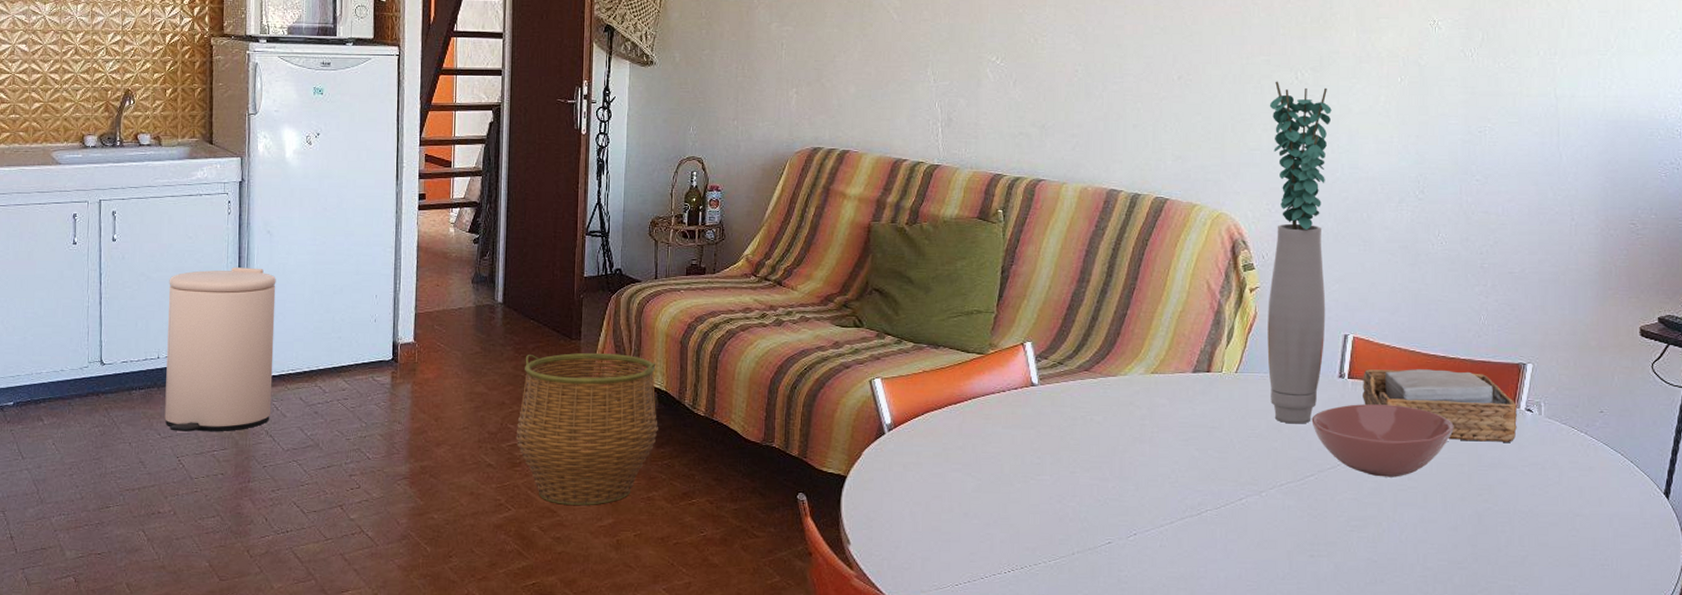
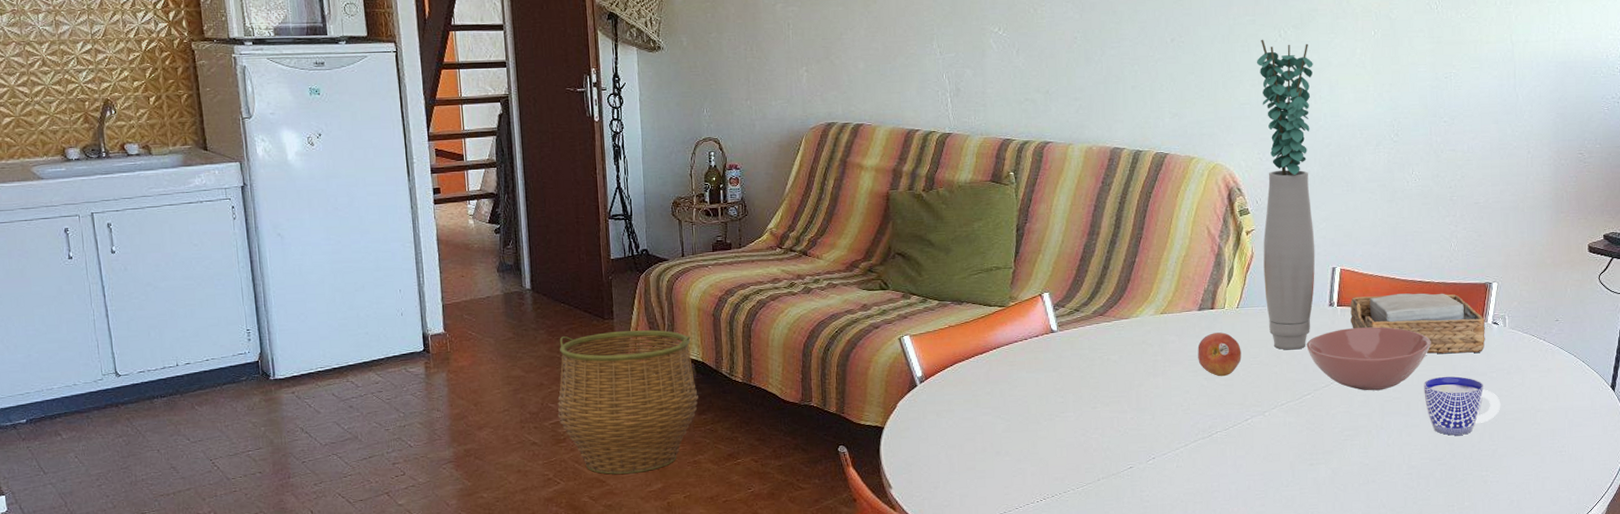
pedal bin: present [164,267,276,432] -> none [178,270,304,435]
fruit: none [1190,399,1238,449] -> present [1197,332,1242,377]
cup: none [1444,467,1533,536] -> present [1424,376,1501,436]

